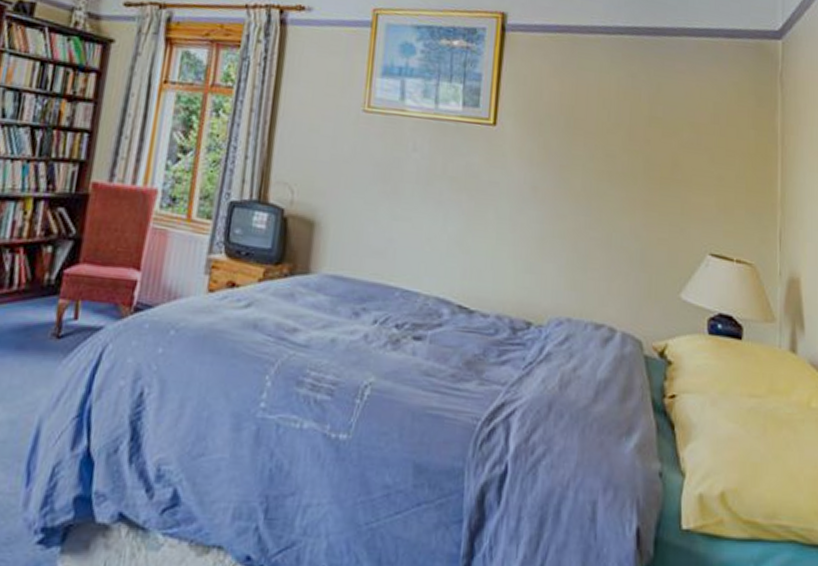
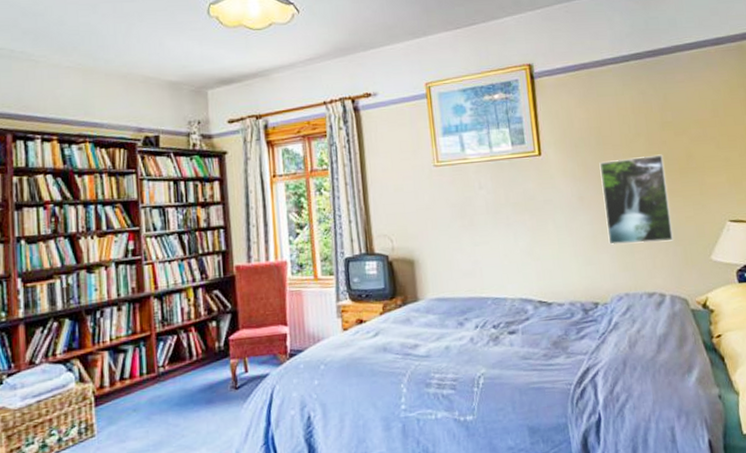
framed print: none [558,149,643,265] -> present [599,154,673,246]

